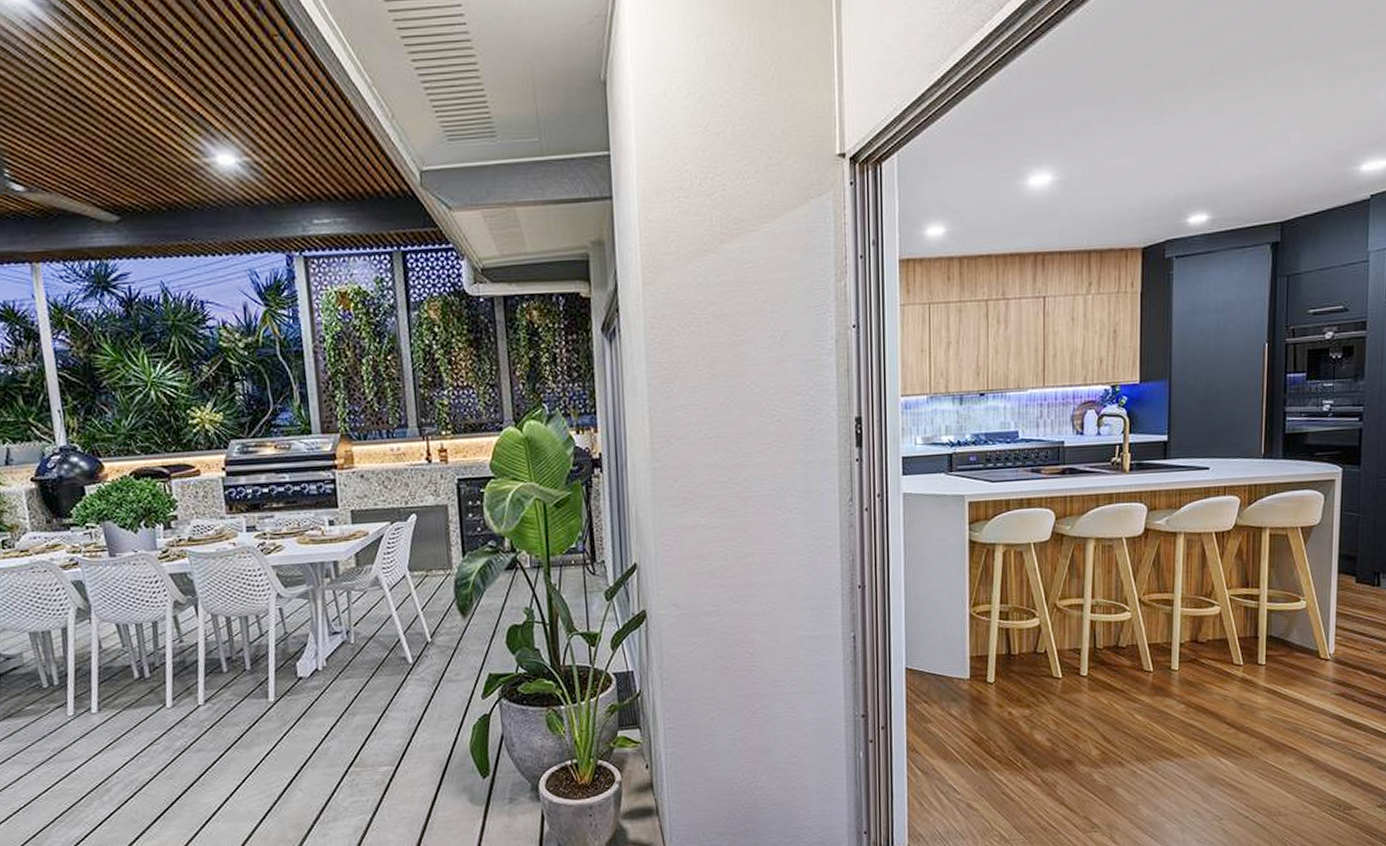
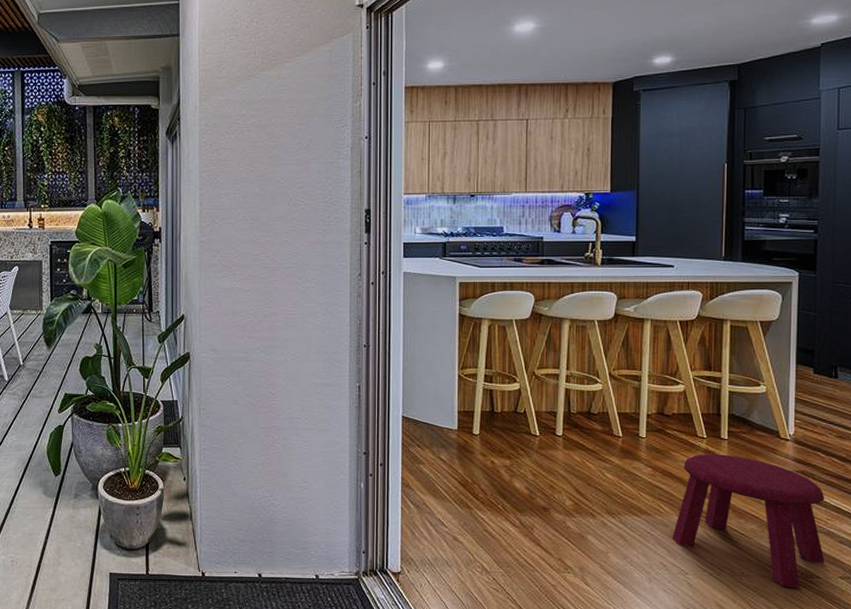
stool: none [1206,681,1365,824] -> present [672,454,825,589]

